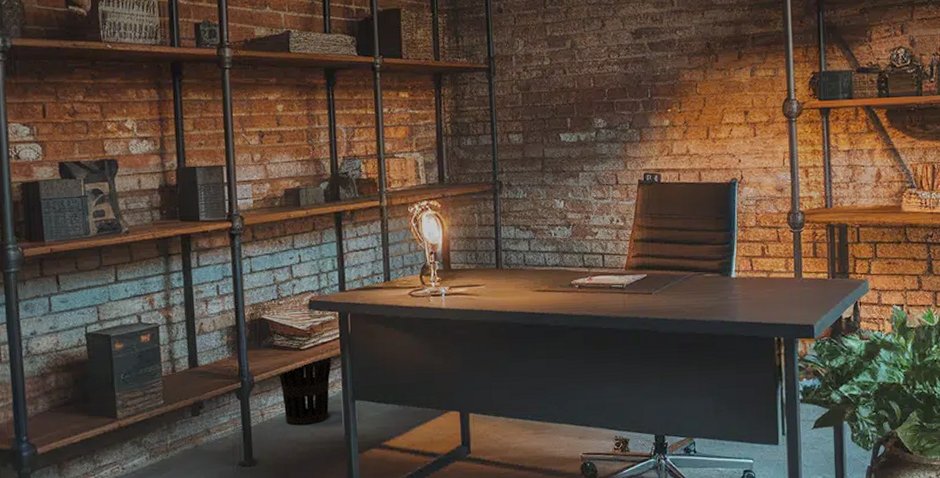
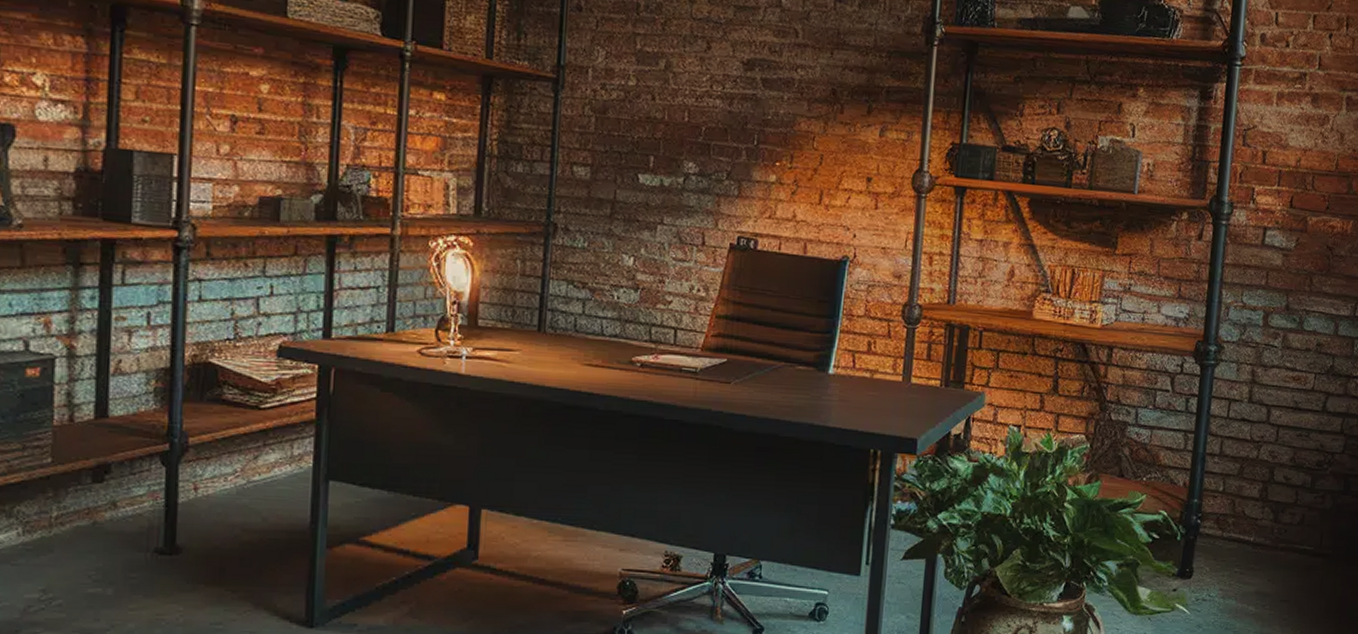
wastebasket: present [279,355,332,425] -> none [225,420,303,506]

